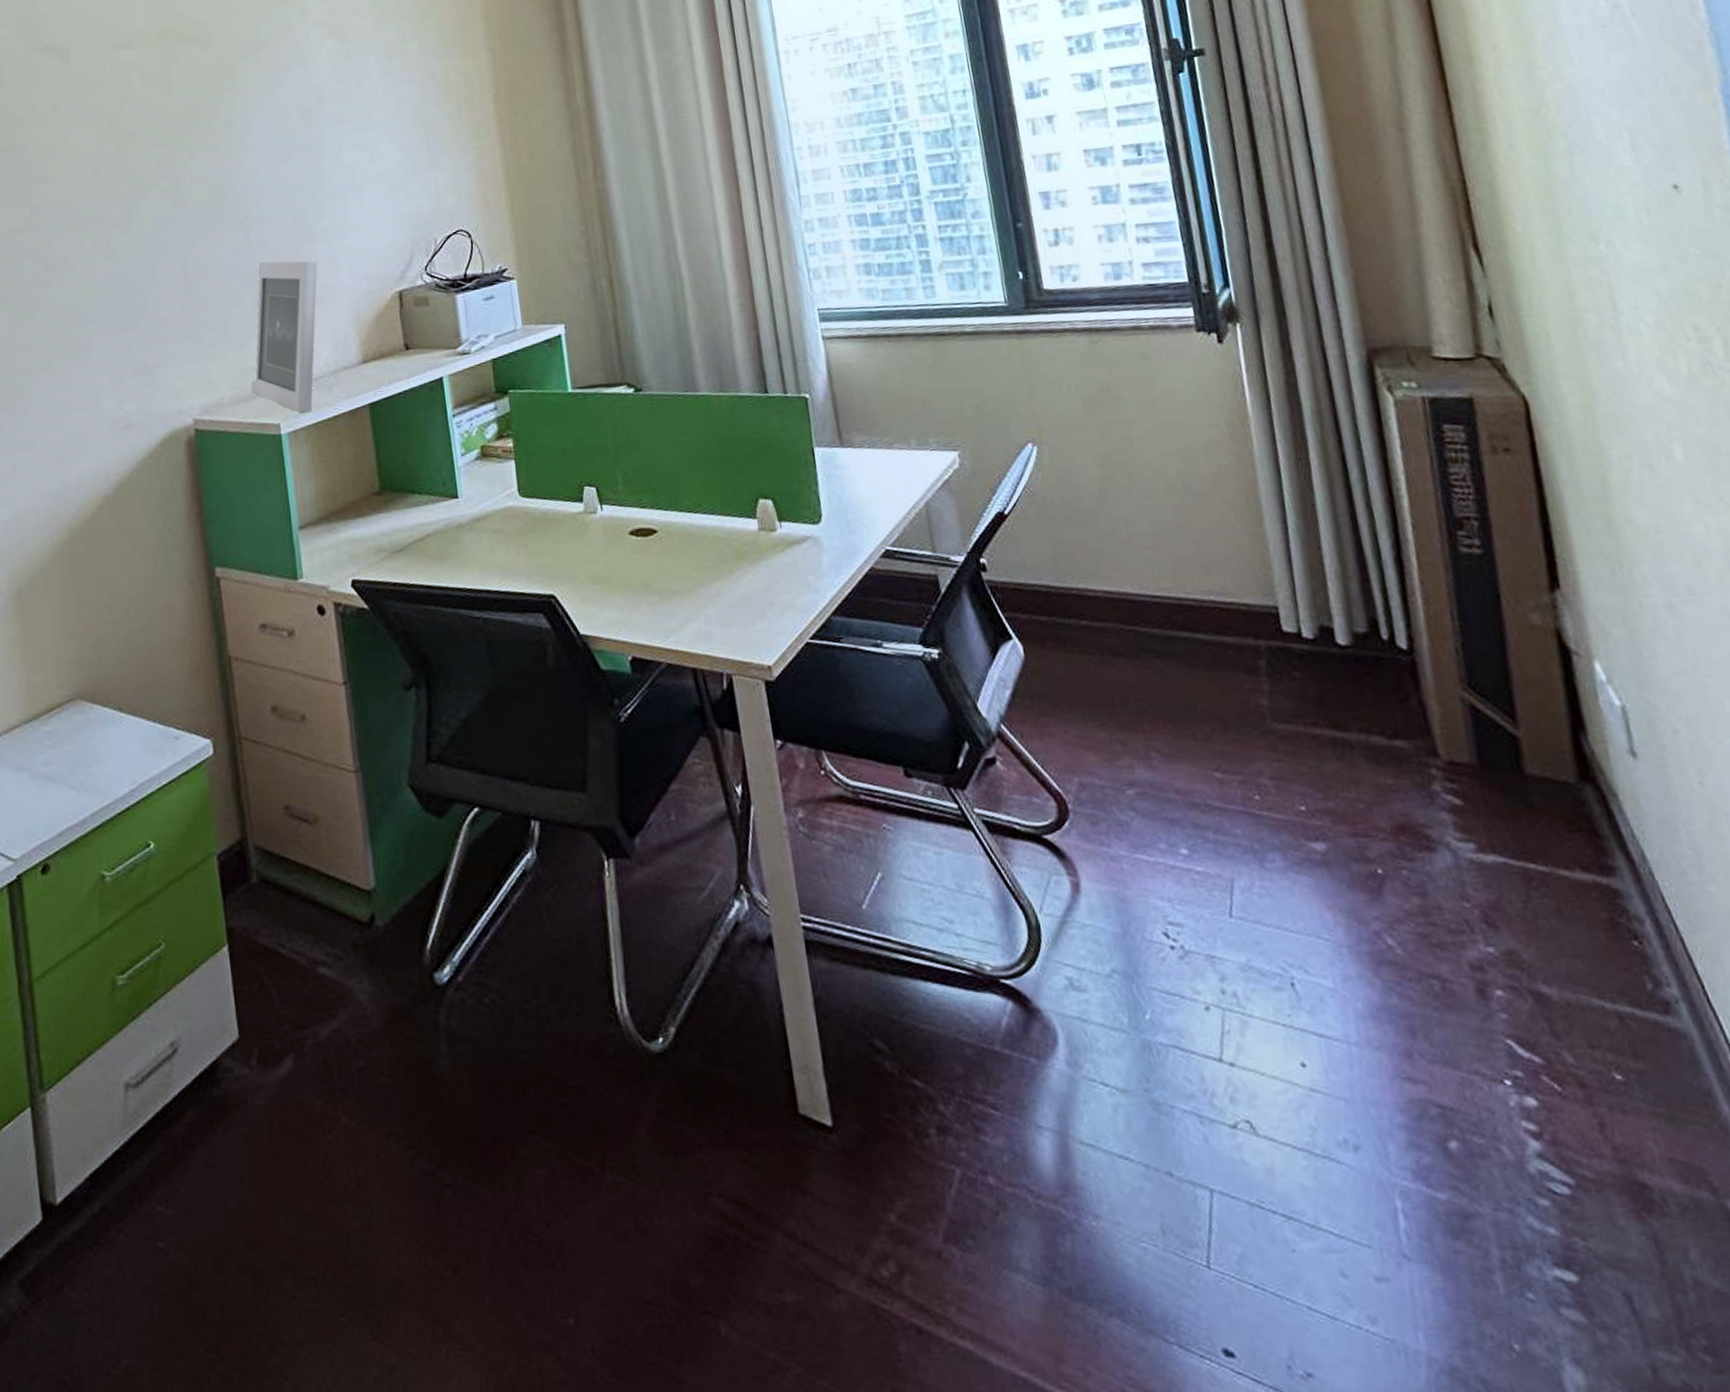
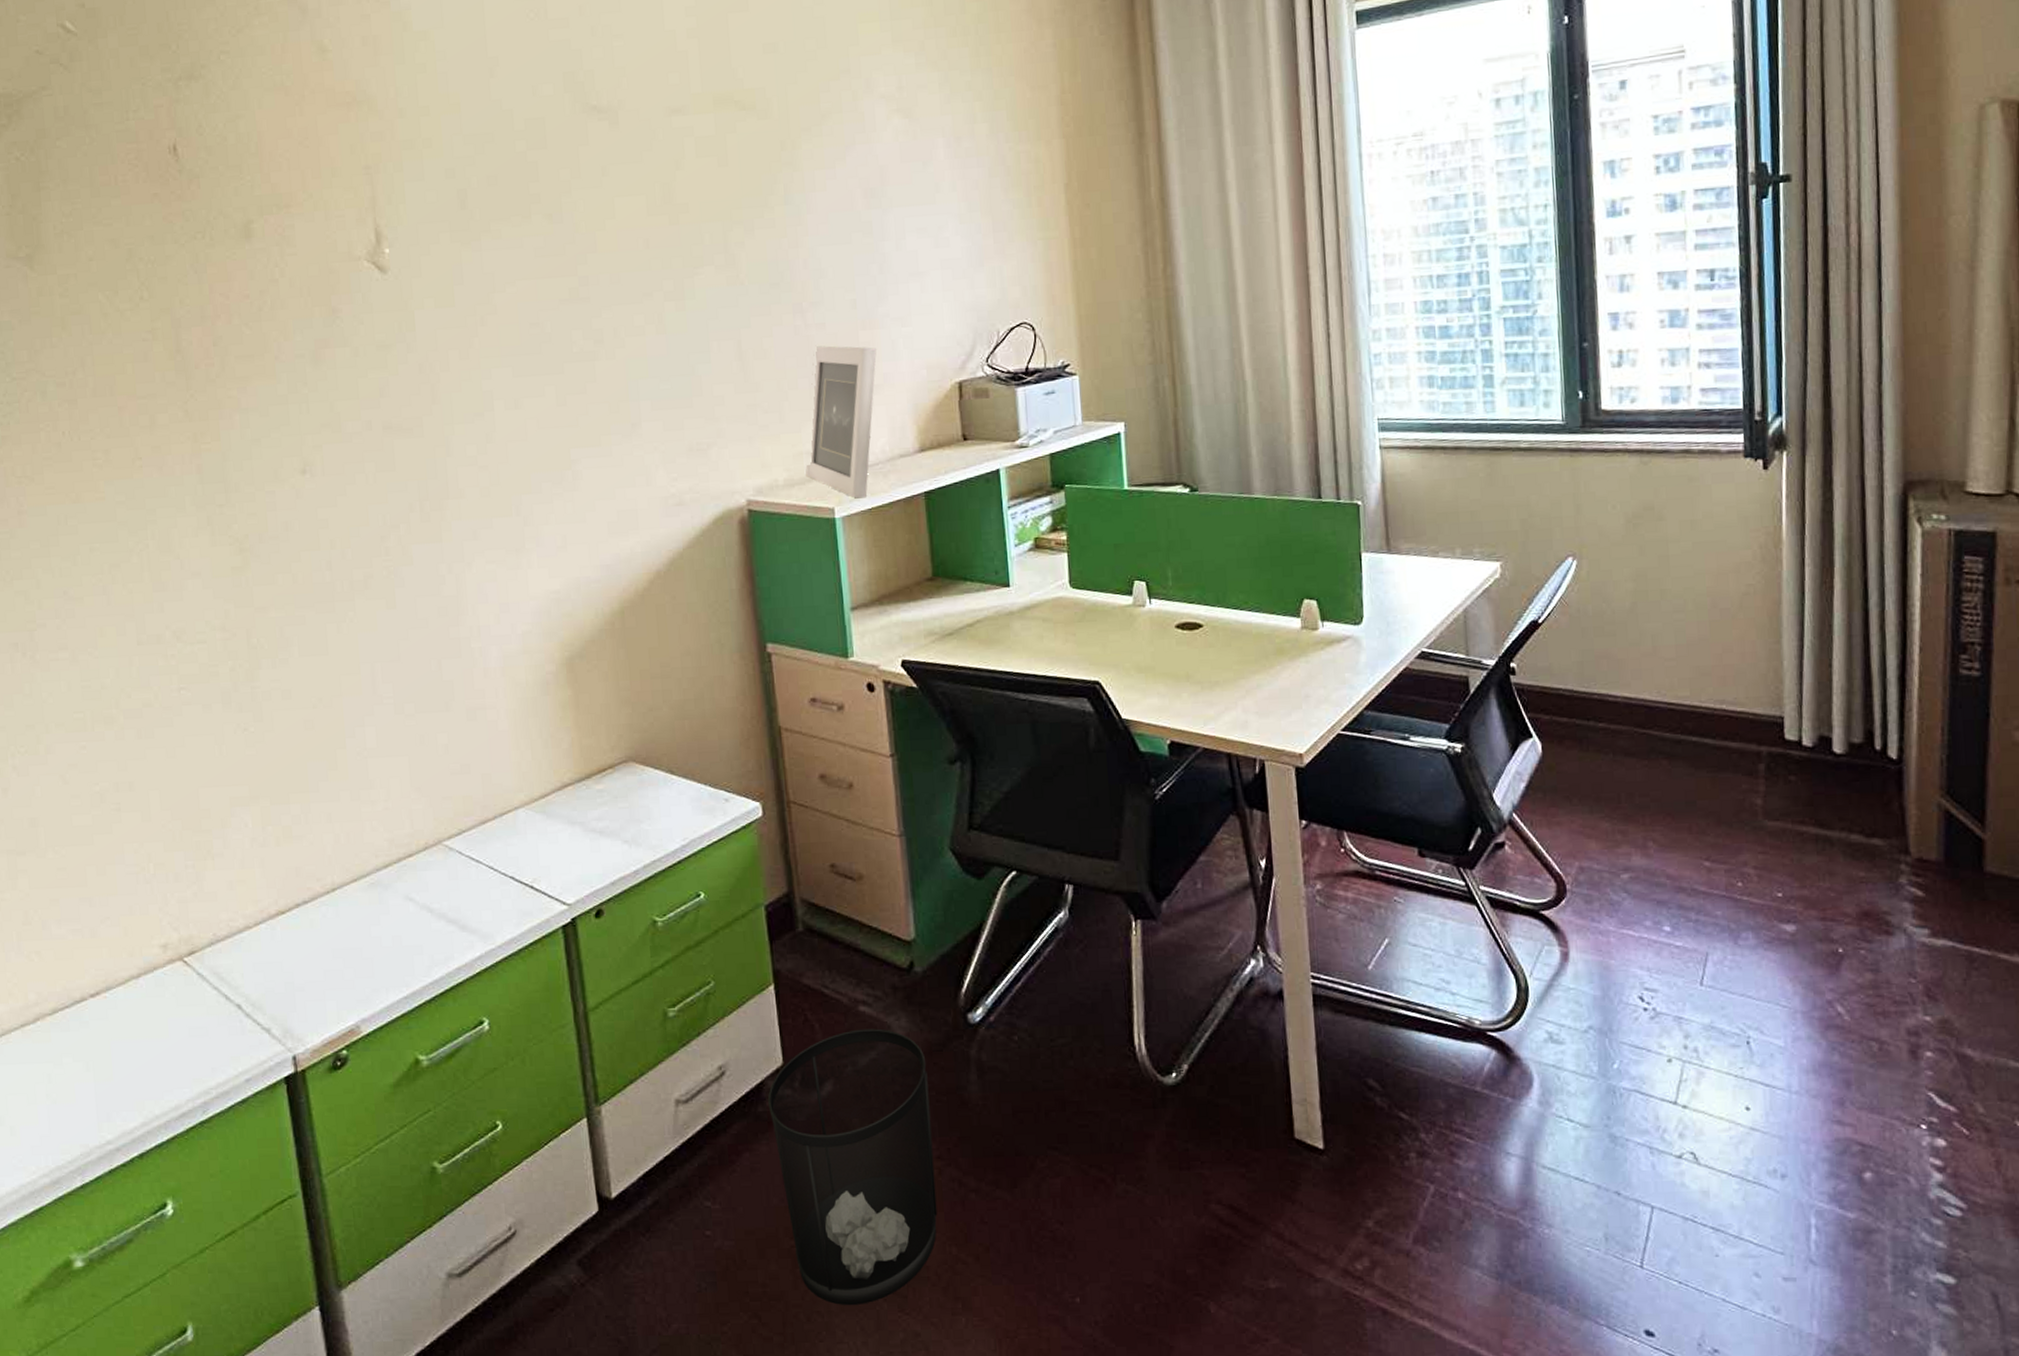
waste bin: none [223,993,411,1333] -> present [767,1028,938,1305]

